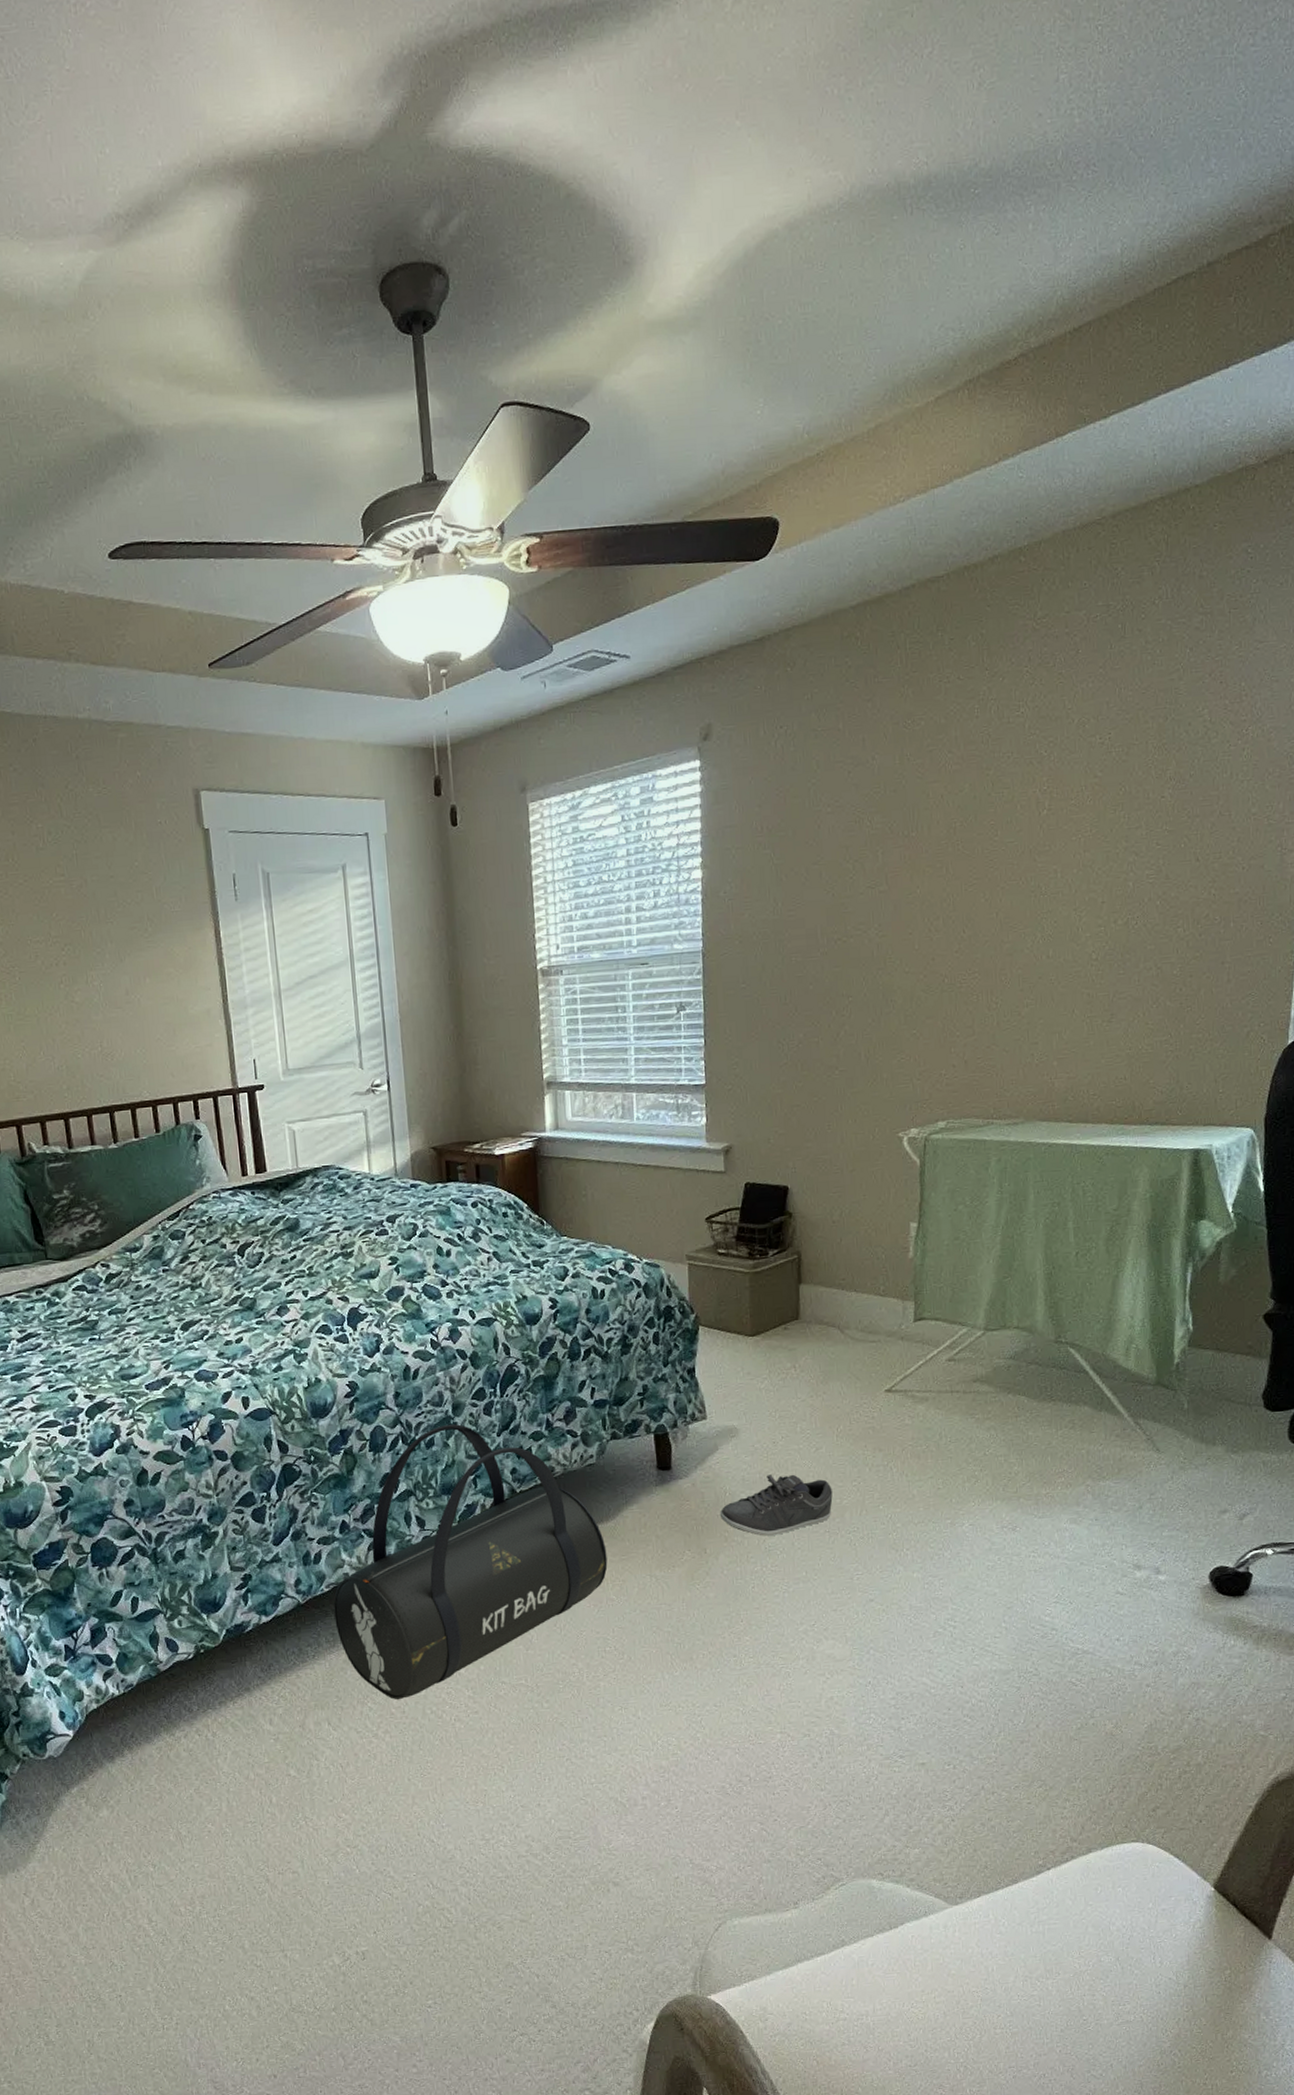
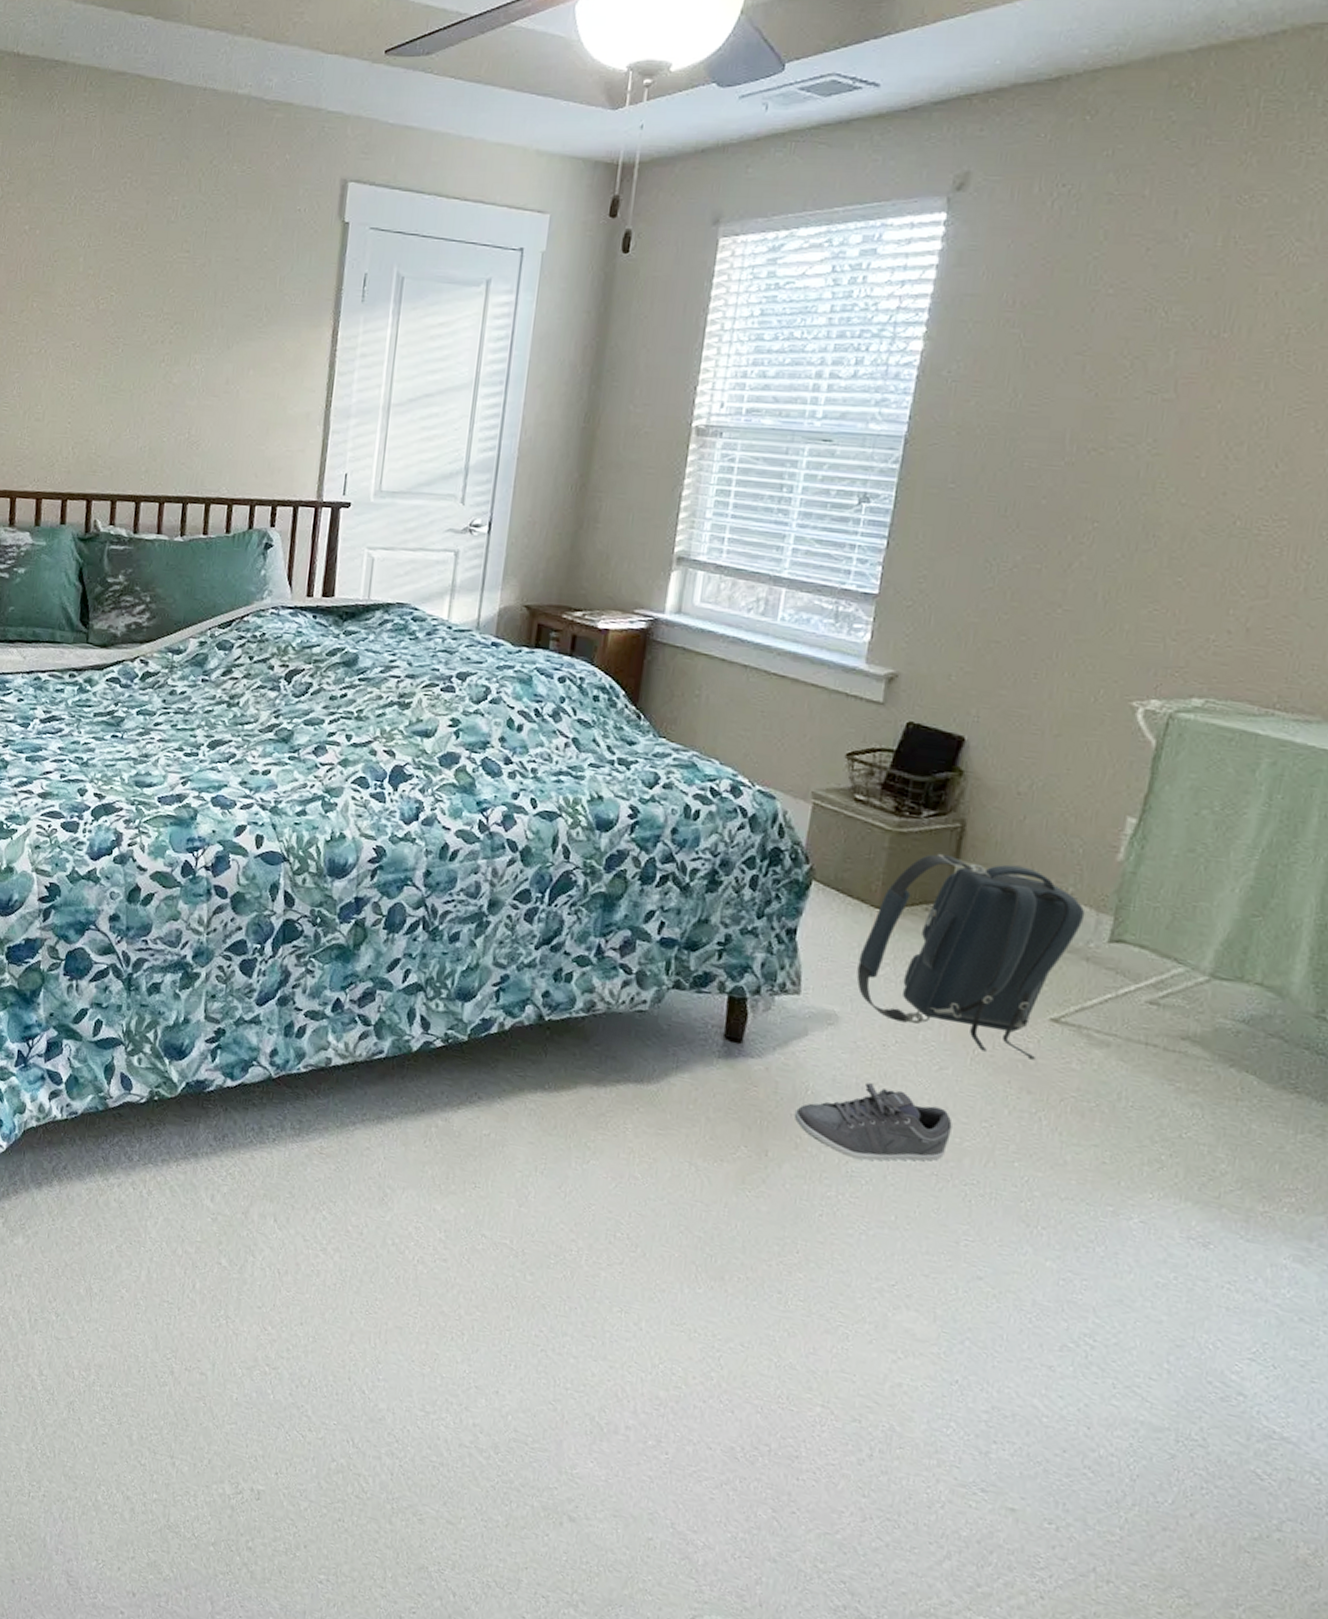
duffel bag: present [333,1423,608,1700] -> none [305,920,641,1219]
backpack: none [744,1278,895,1428] -> present [856,853,1085,1060]

